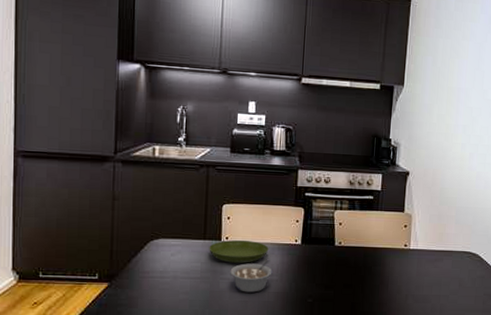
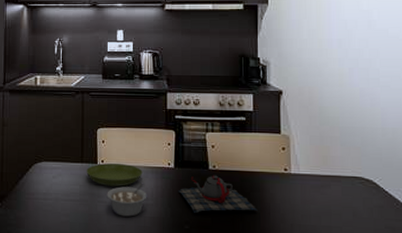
teapot: none [304,251,378,287] -> present [178,175,258,213]

